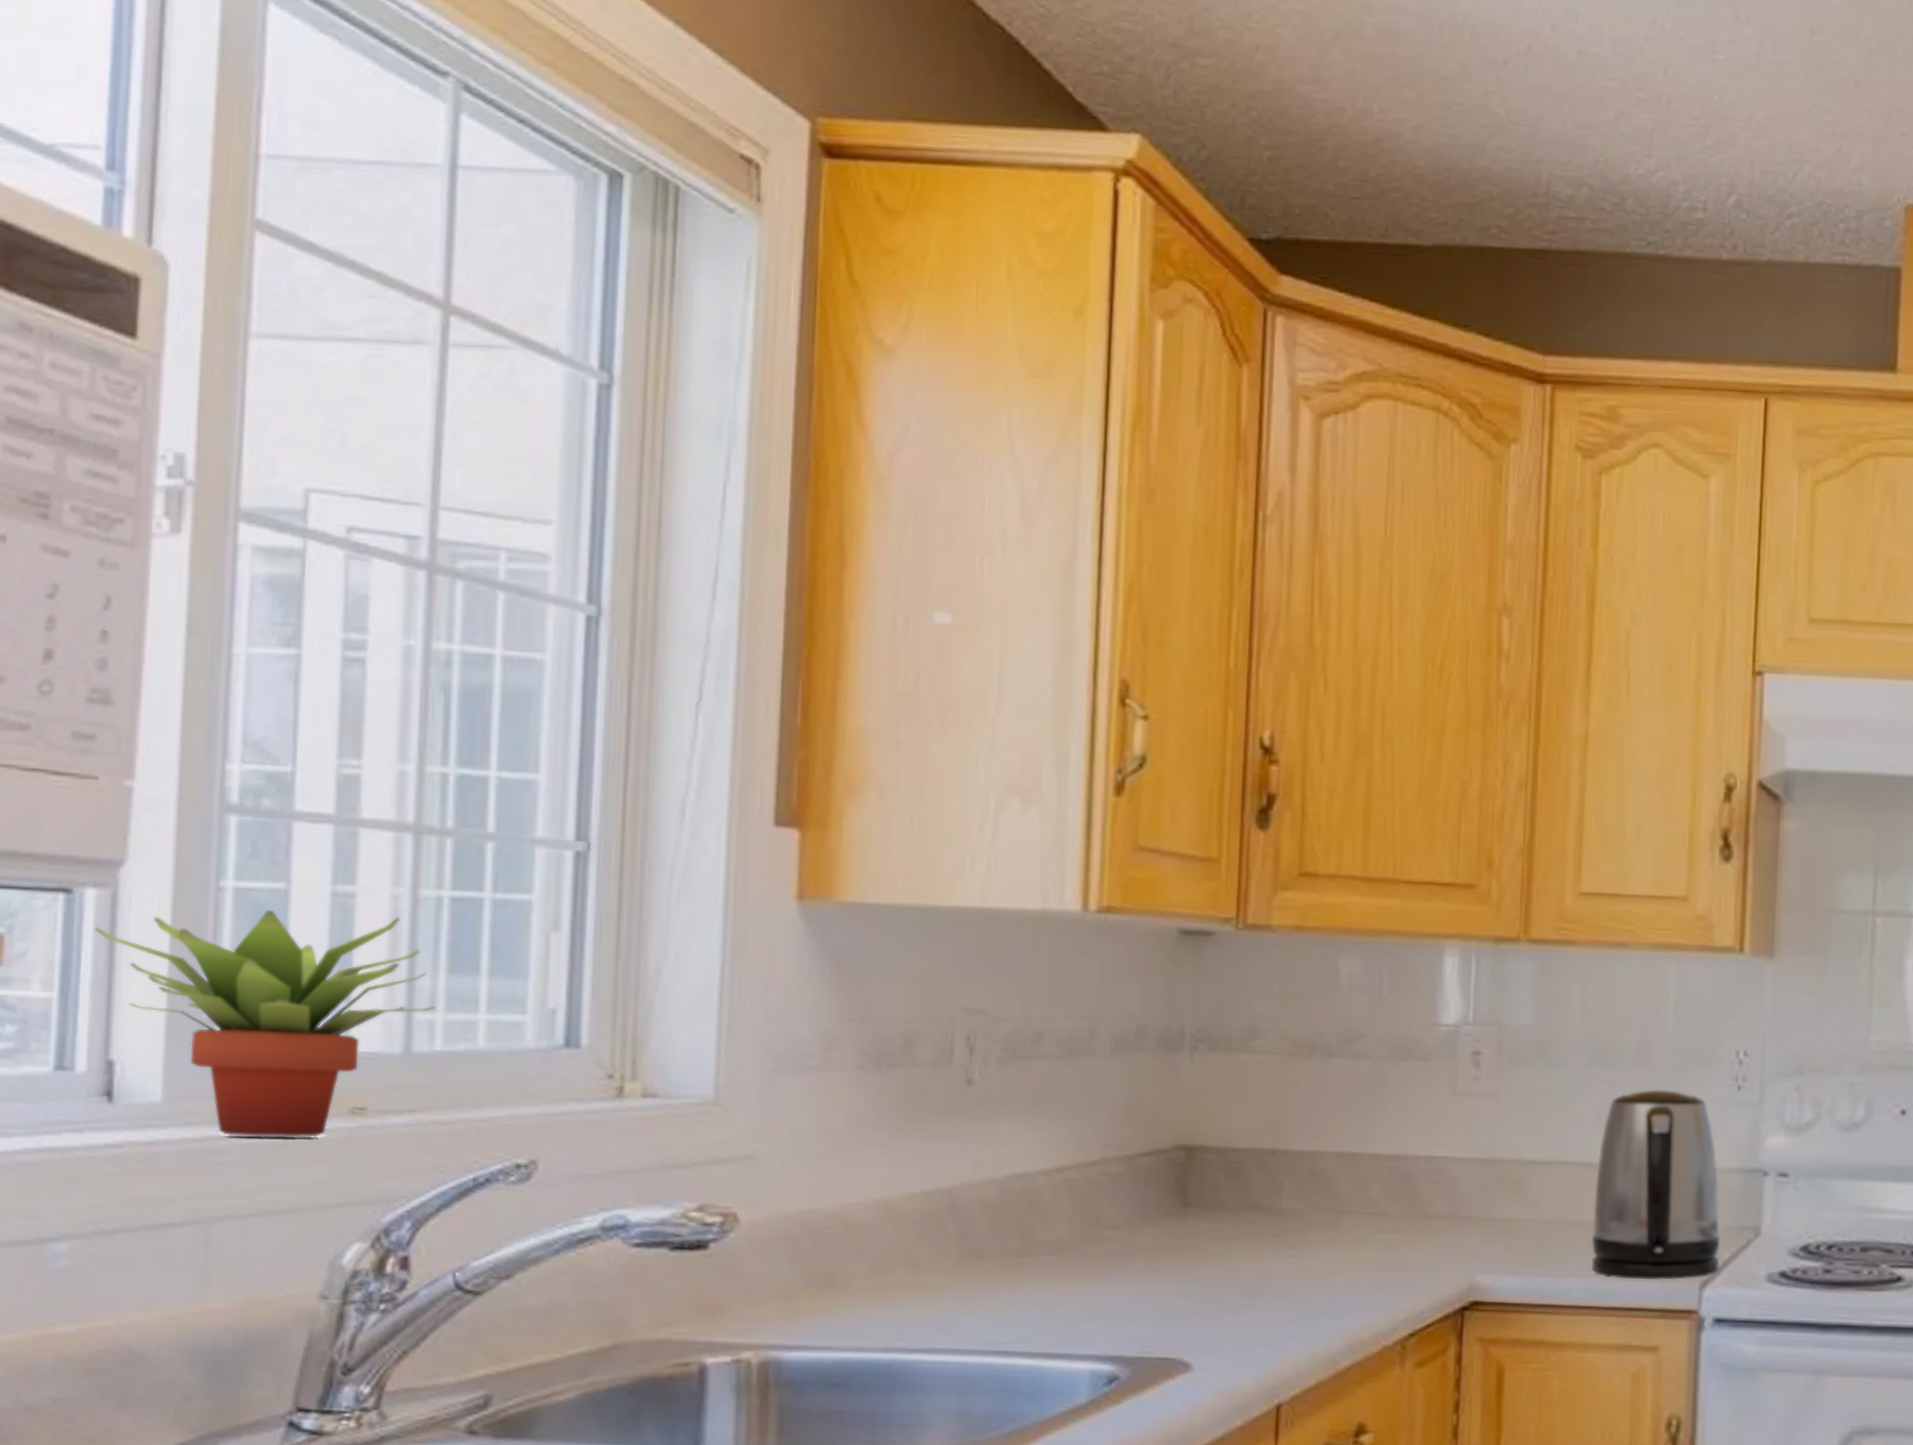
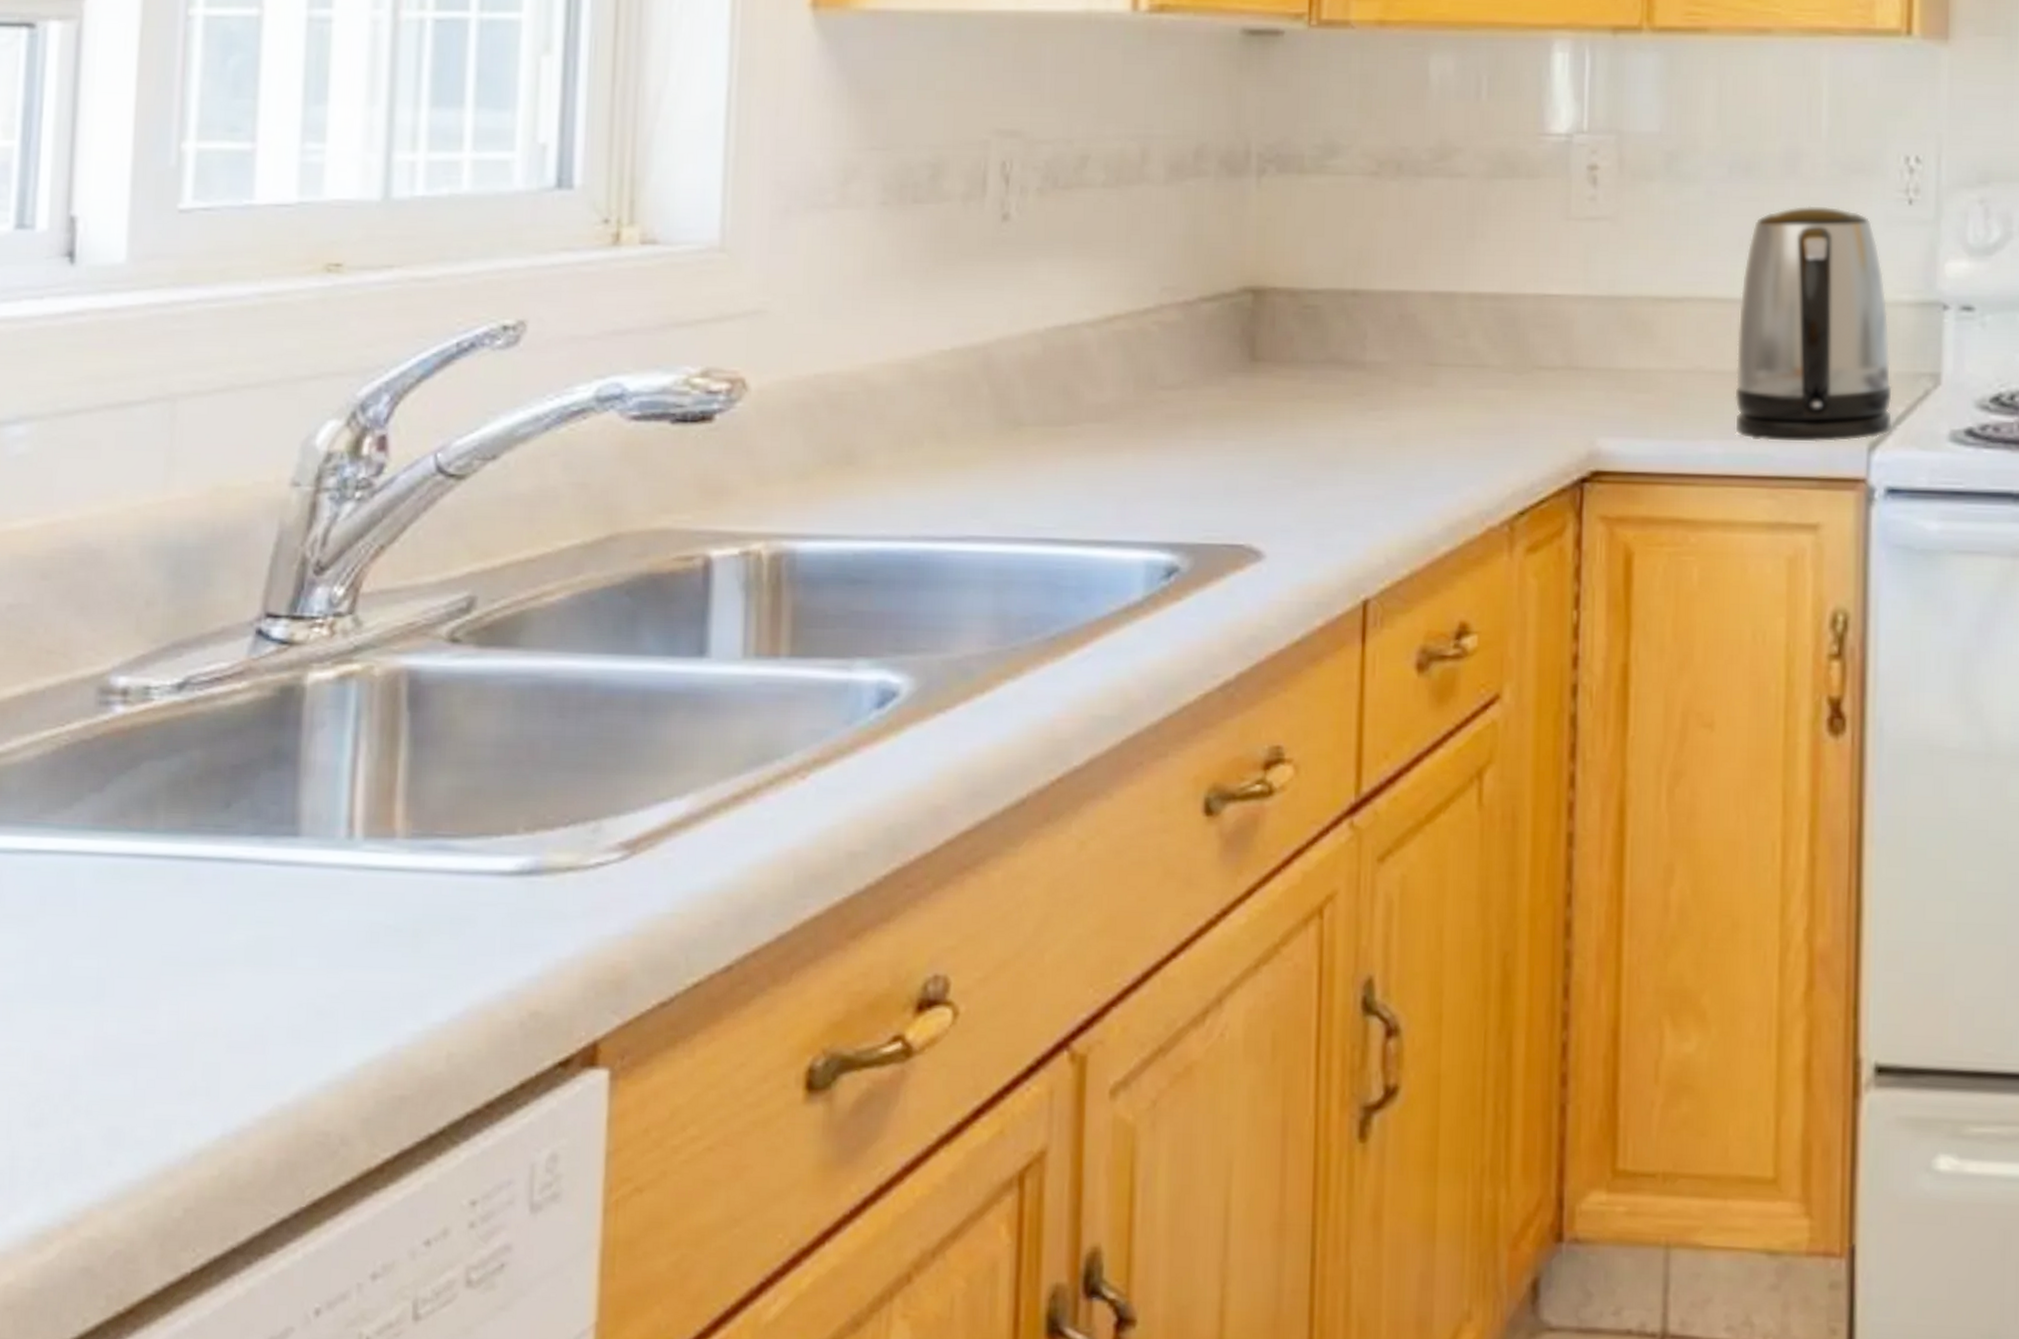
succulent plant: present [94,910,436,1138] -> none [58,40,417,300]

